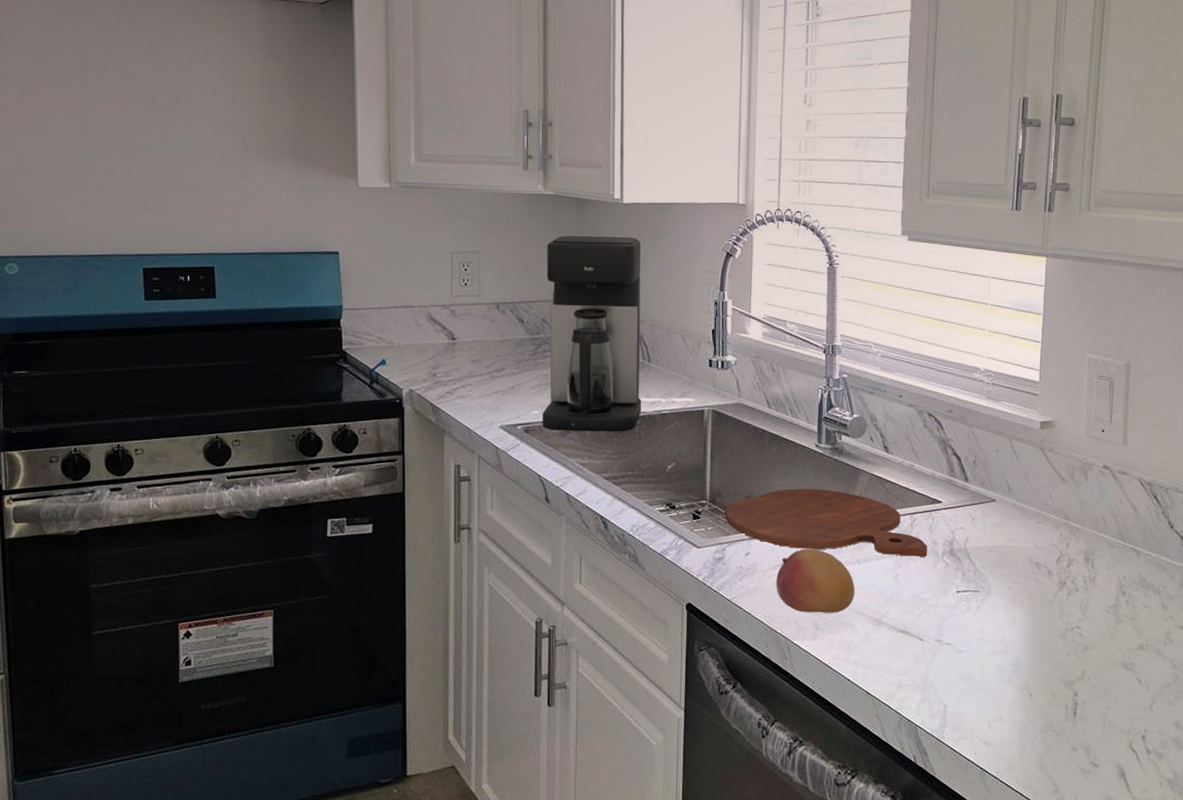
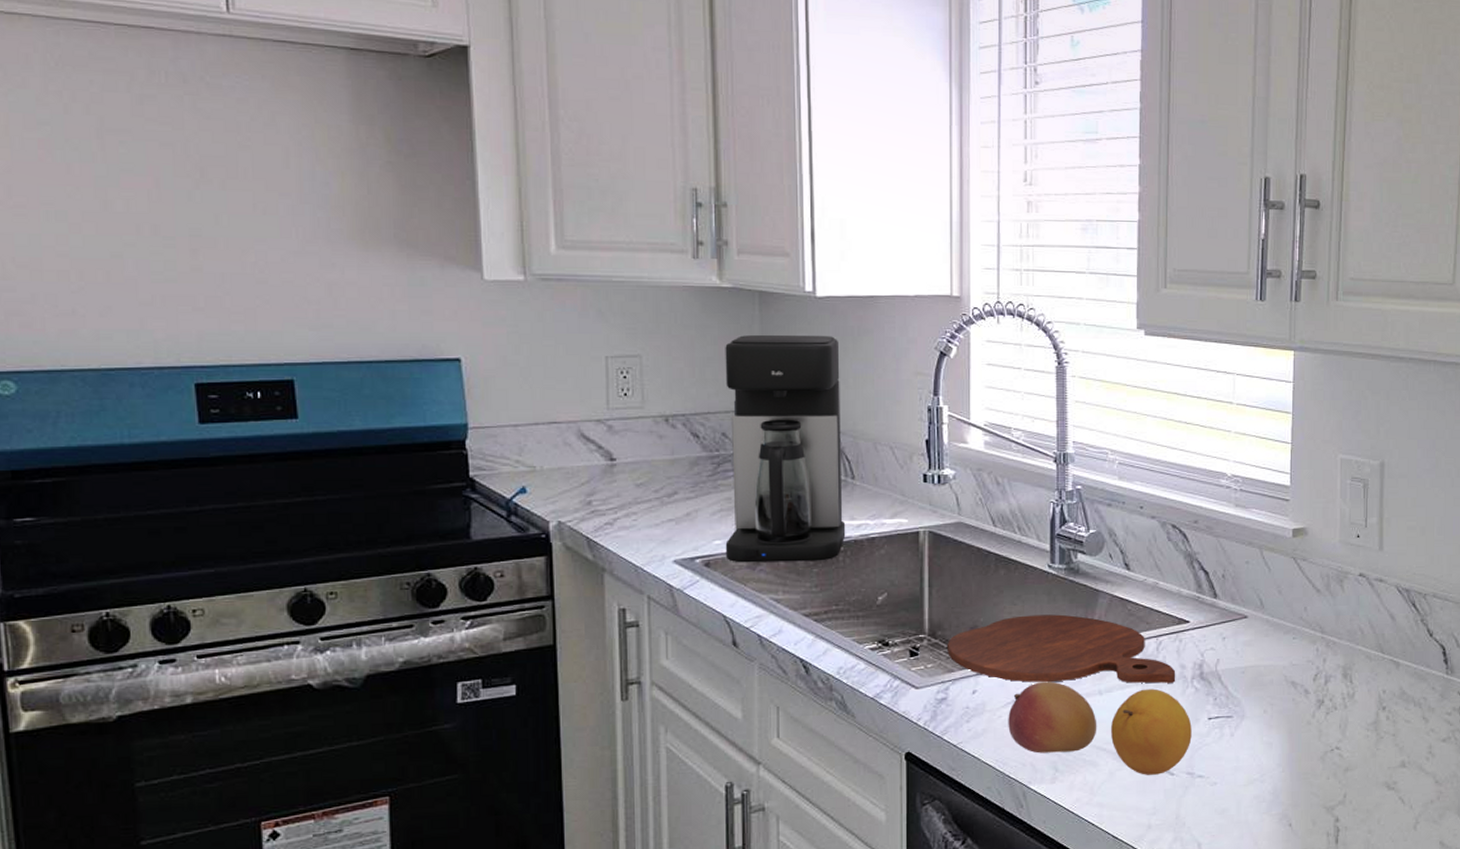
fruit: none [867,561,941,639] -> present [1111,688,1192,775]

